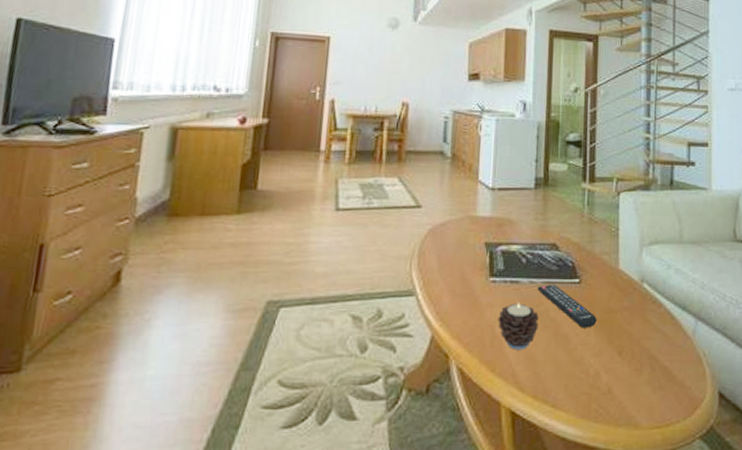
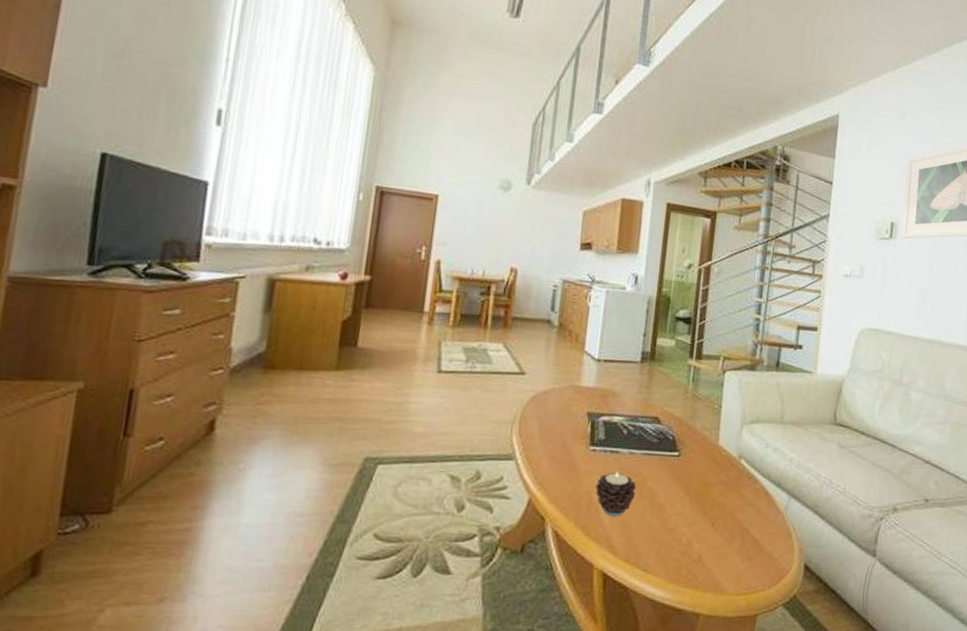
remote control: present [537,283,597,328] -> none [636,455,693,499]

